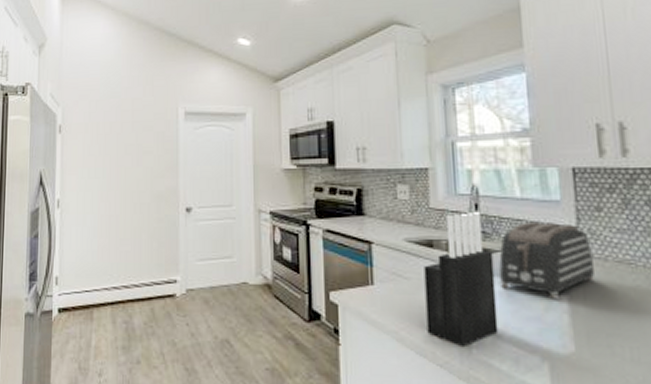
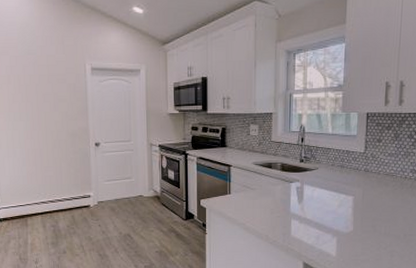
knife block: present [424,212,499,346] -> none [264,144,310,231]
toaster: present [499,221,595,299] -> none [313,149,372,199]

